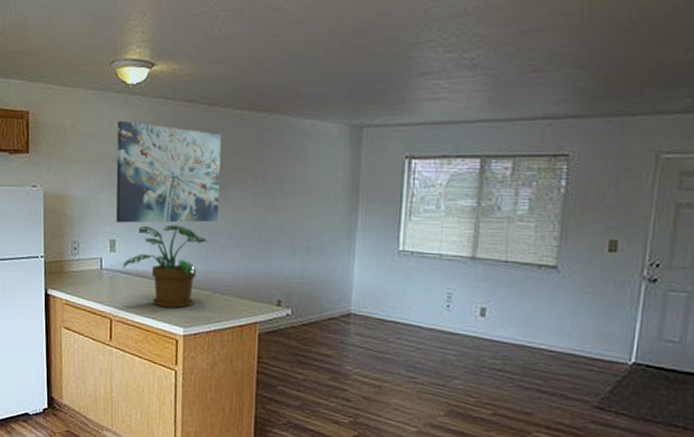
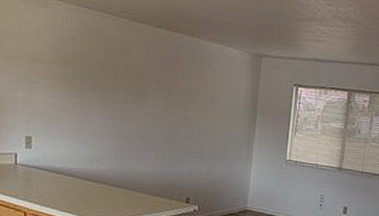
wall art: present [116,120,221,223] -> none [32,22,140,126]
potted plant: present [123,224,208,308] -> none [39,124,125,203]

